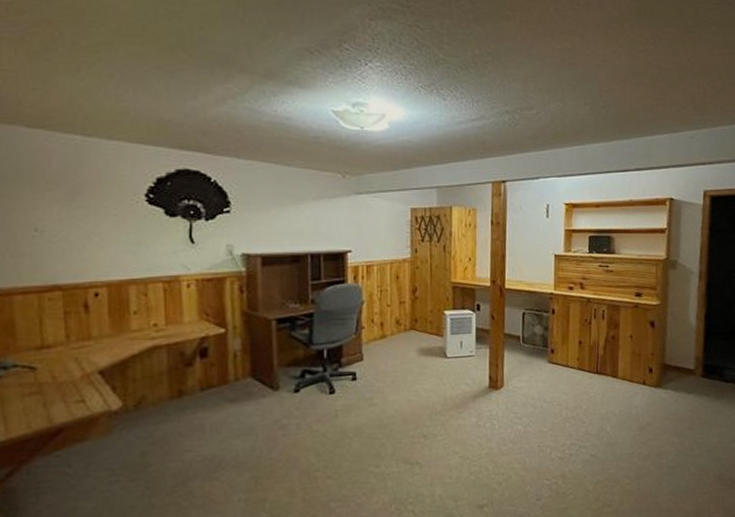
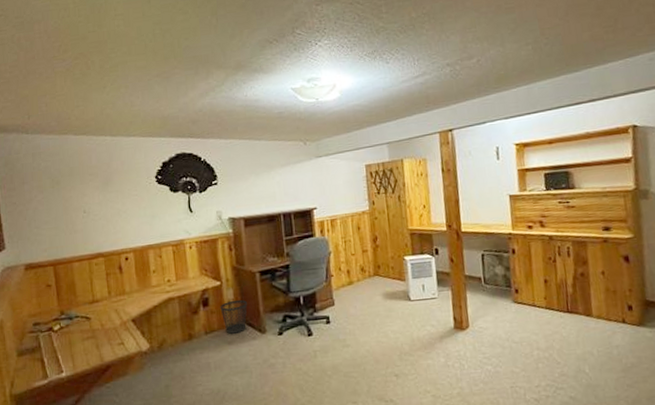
wastebasket: none [222,350,258,391] -> present [220,299,248,334]

